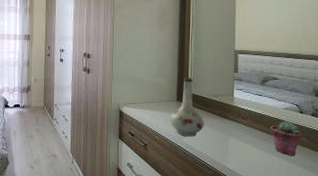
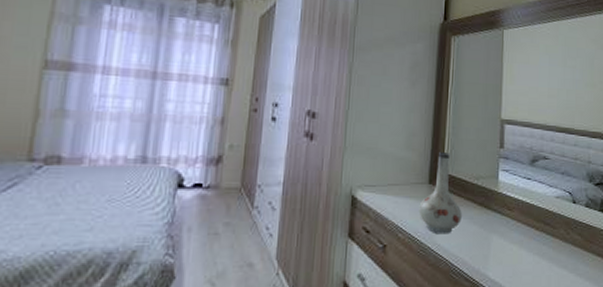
potted succulent: present [270,121,302,156] -> none [540,213,575,259]

